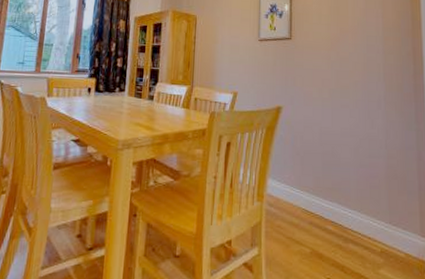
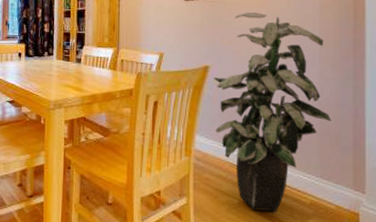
indoor plant: none [286,55,398,262] -> present [213,12,332,213]

